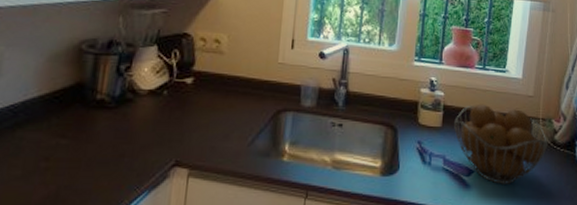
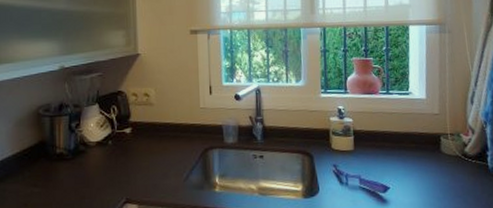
fruit basket: present [453,104,548,184] -> none [364,125,460,198]

